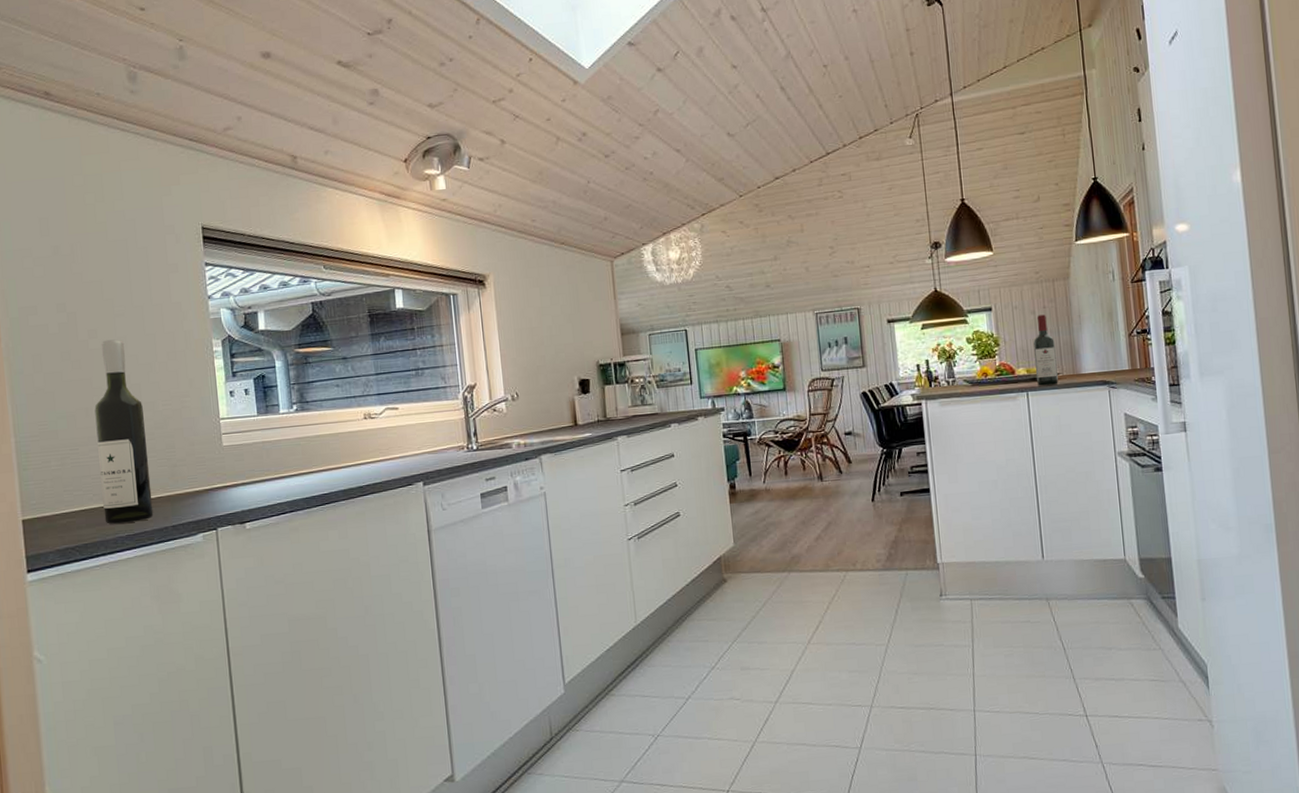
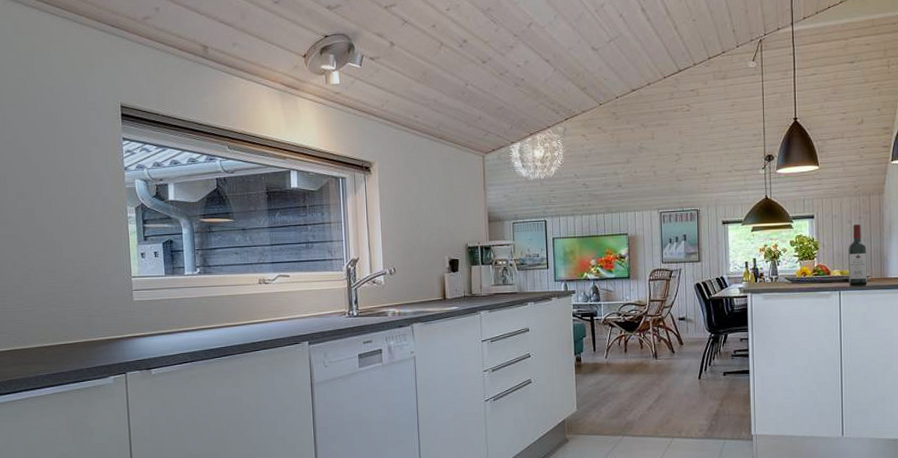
bottle: present [94,339,154,525] -> none [21,201,71,365]

